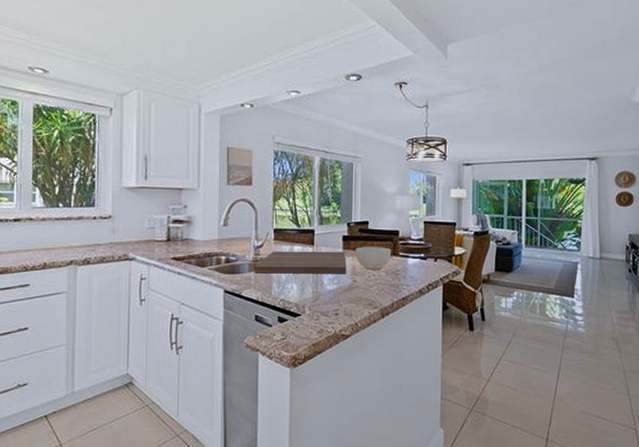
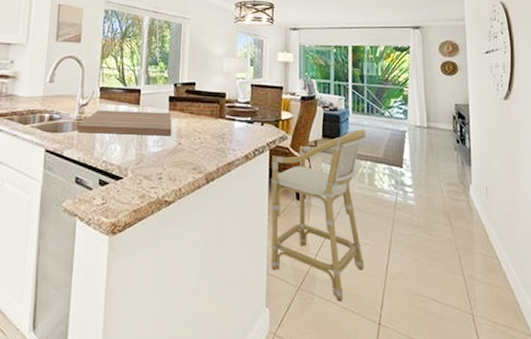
bowl: present [355,247,392,269] -> none [181,108,218,132]
bar stool: none [444,262,539,420] -> present [270,129,367,301]

